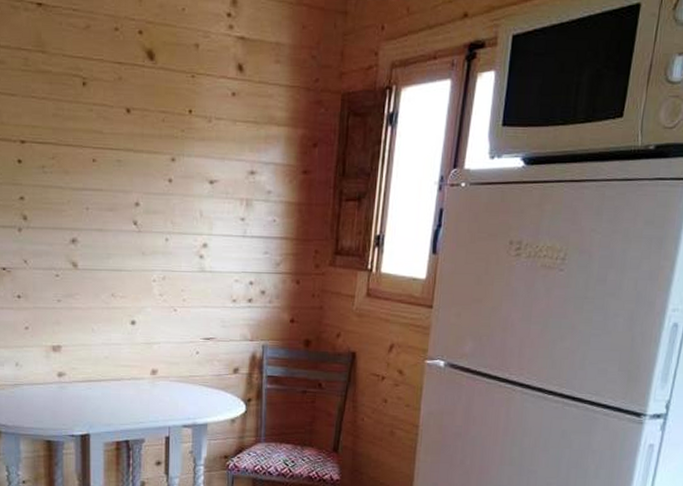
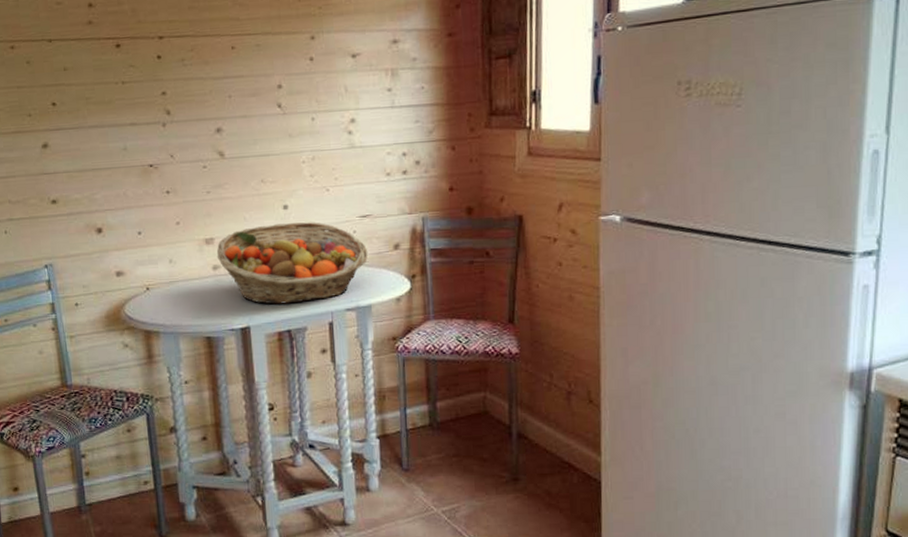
fruit basket: none [62,337,208,416] -> present [216,222,367,305]

